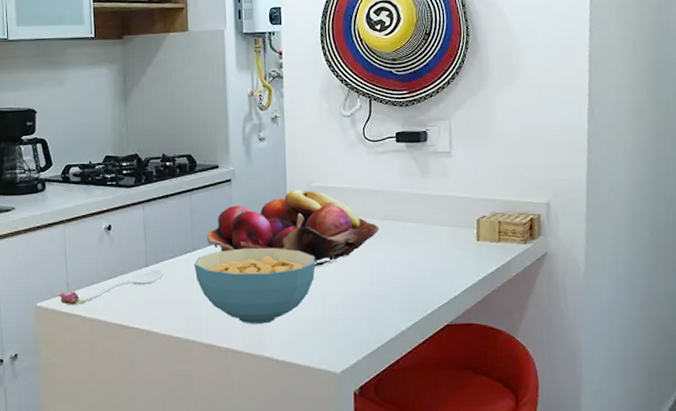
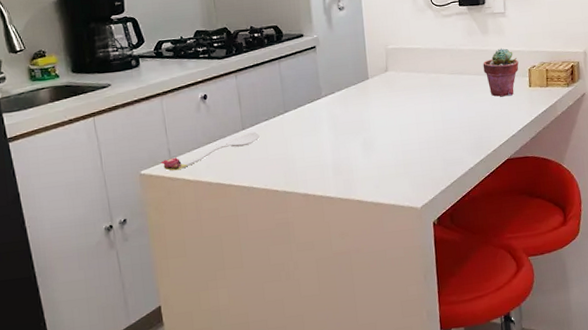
cereal bowl: present [194,247,315,324] -> none [287,105,395,173]
fruit basket: present [206,189,380,268] -> none [296,51,448,120]
potted succulent: none [421,193,465,250] -> present [483,48,519,97]

